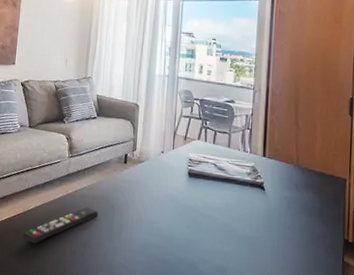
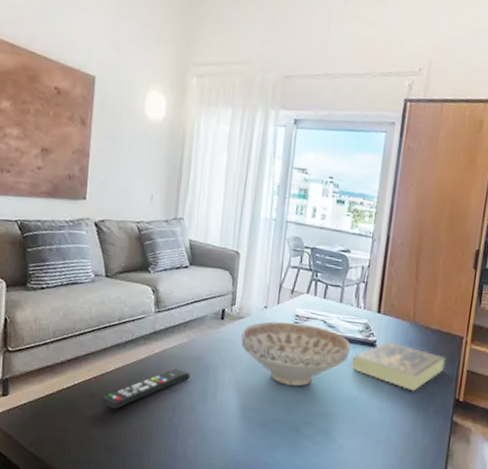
decorative bowl: none [142,165,240,225] -> present [241,321,351,386]
book: none [242,183,332,232] -> present [351,342,446,391]

